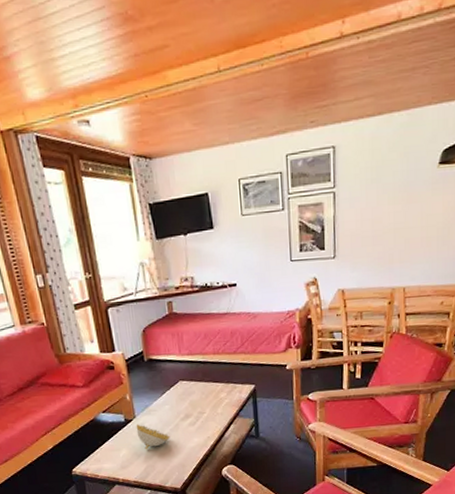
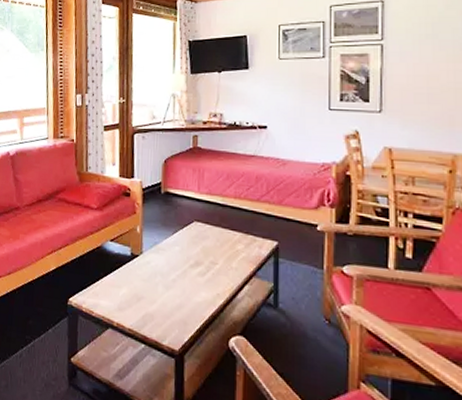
decorative bowl: present [136,424,170,450] -> none [141,261,176,294]

